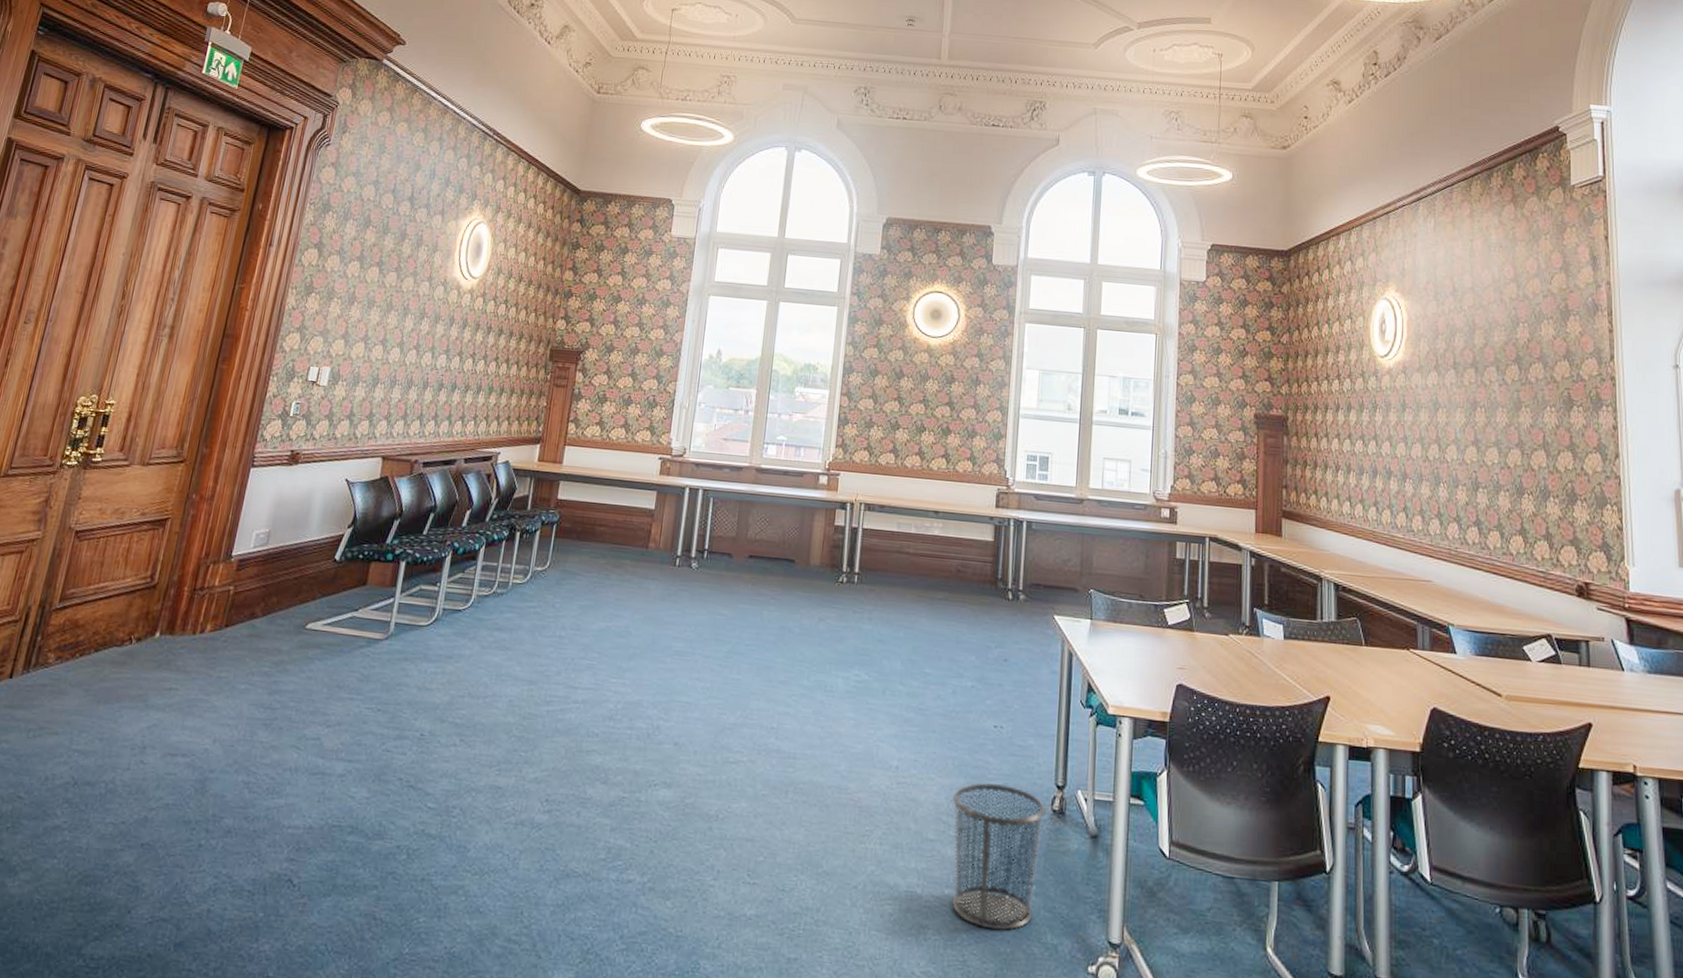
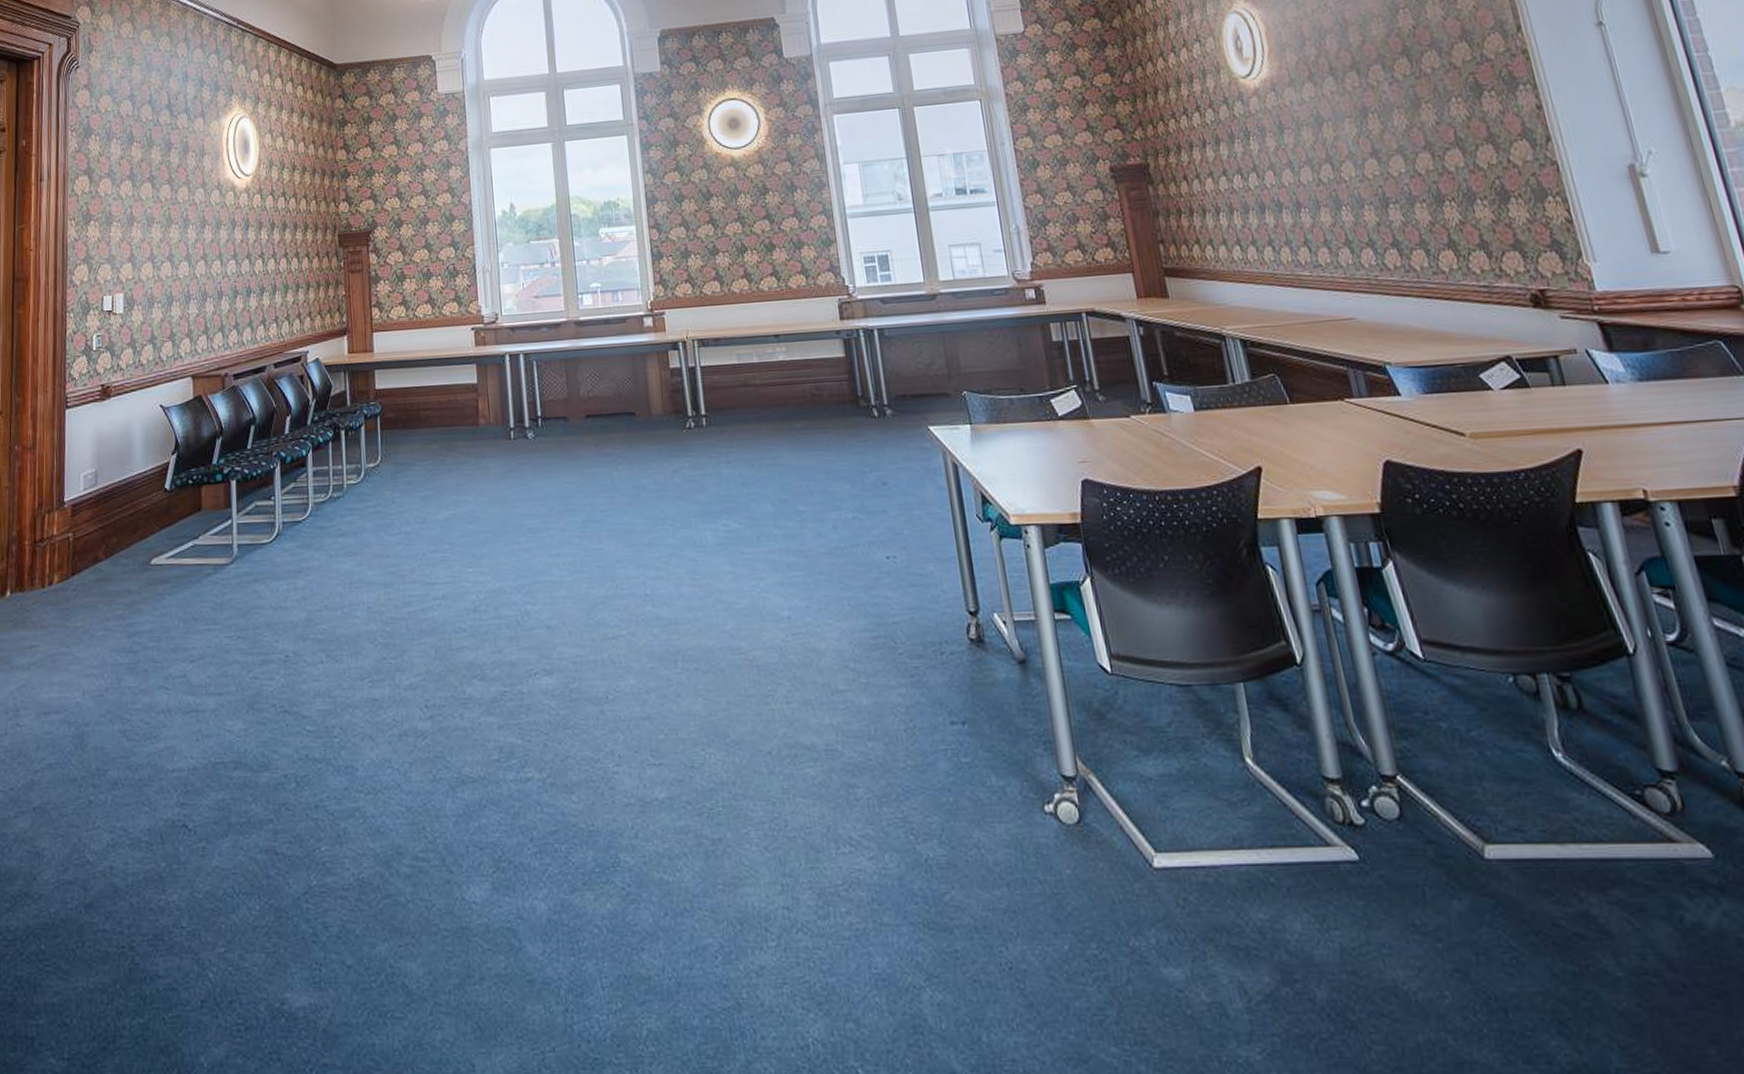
waste bin: present [952,782,1046,931] -> none [855,618,970,780]

